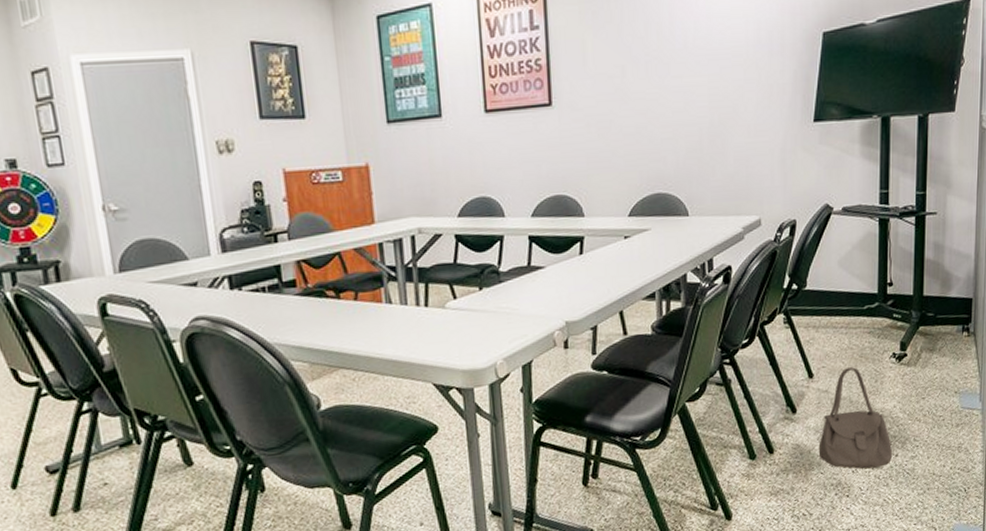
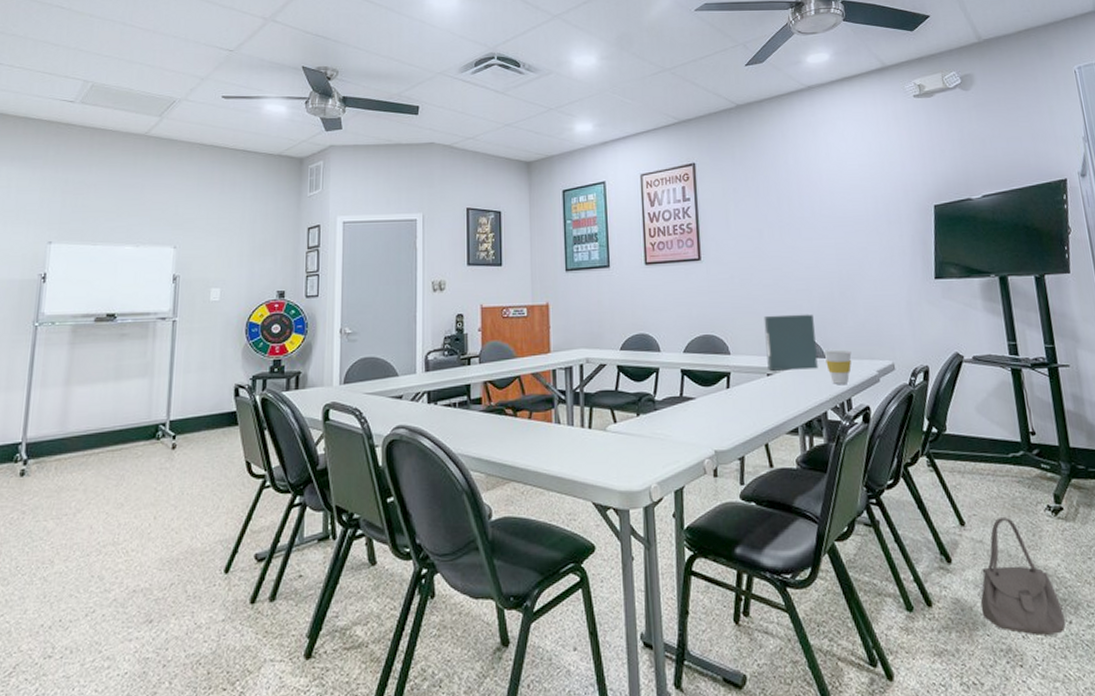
binder: none [623,166,680,233] -> present [764,314,818,371]
cup: none [687,206,717,244] -> present [823,350,852,384]

